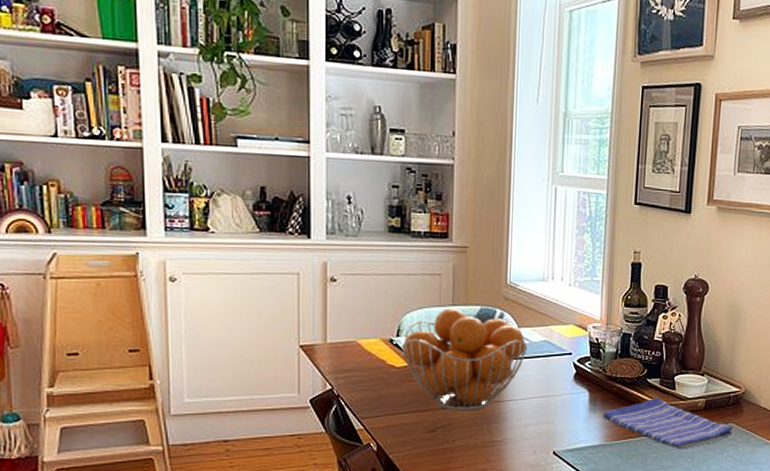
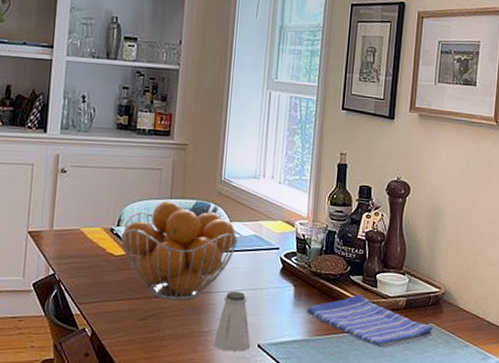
saltshaker: none [507,399,545,460] -> present [213,291,250,352]

